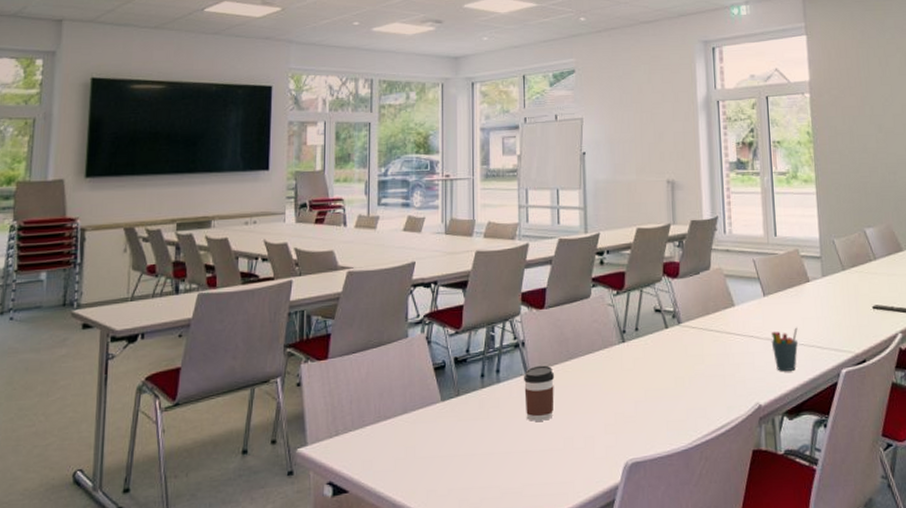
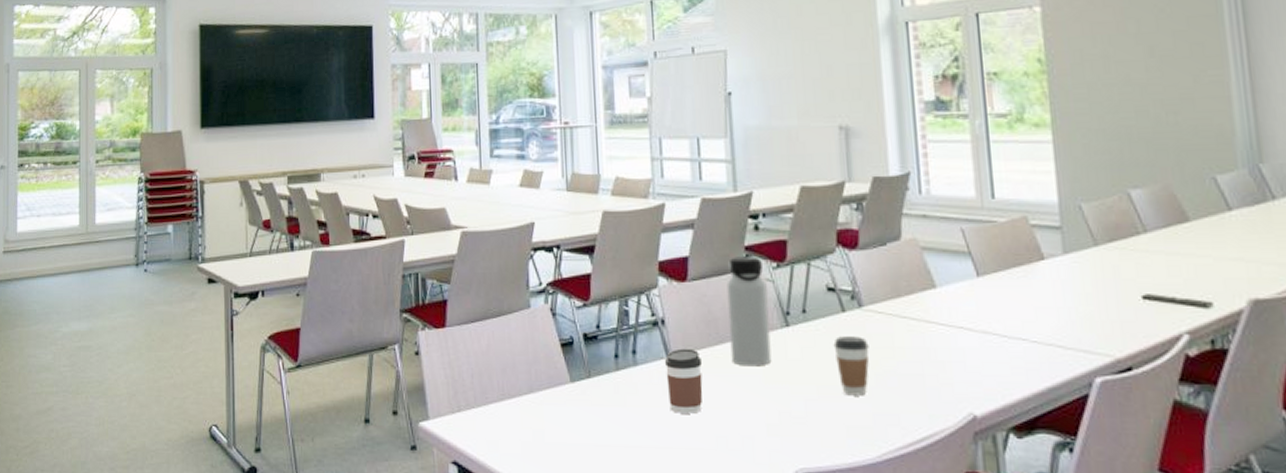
water bottle: none [576,286,610,378] -> present [726,256,772,367]
coffee cup: none [658,347,685,396] -> present [833,336,870,396]
pen holder: present [771,327,799,371] -> none [988,318,1030,375]

